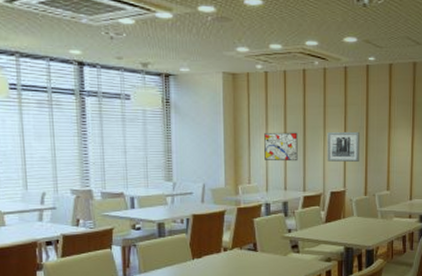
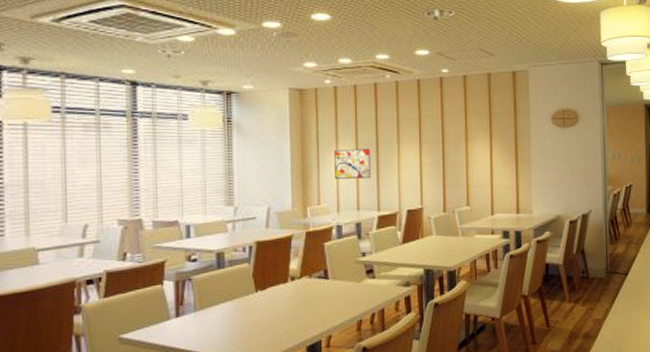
wall art: present [327,131,359,162] -> none [401,145,436,178]

